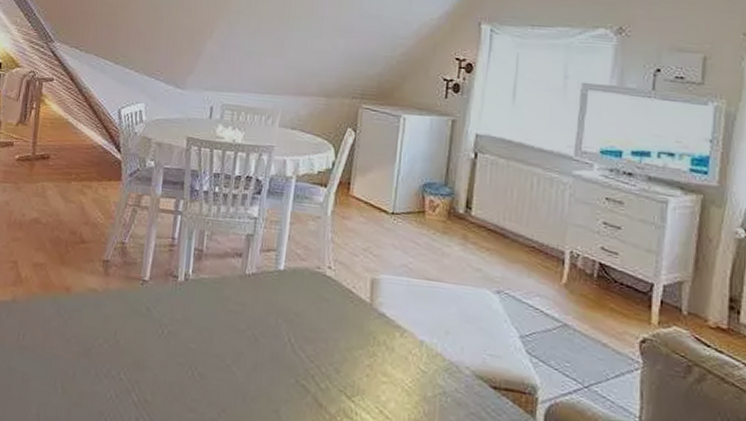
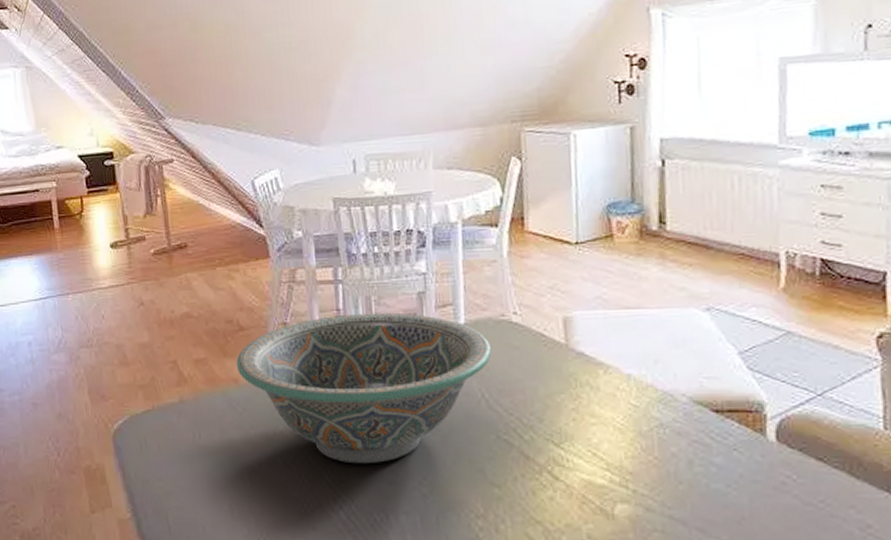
decorative bowl: none [71,243,304,389] -> present [236,312,492,464]

